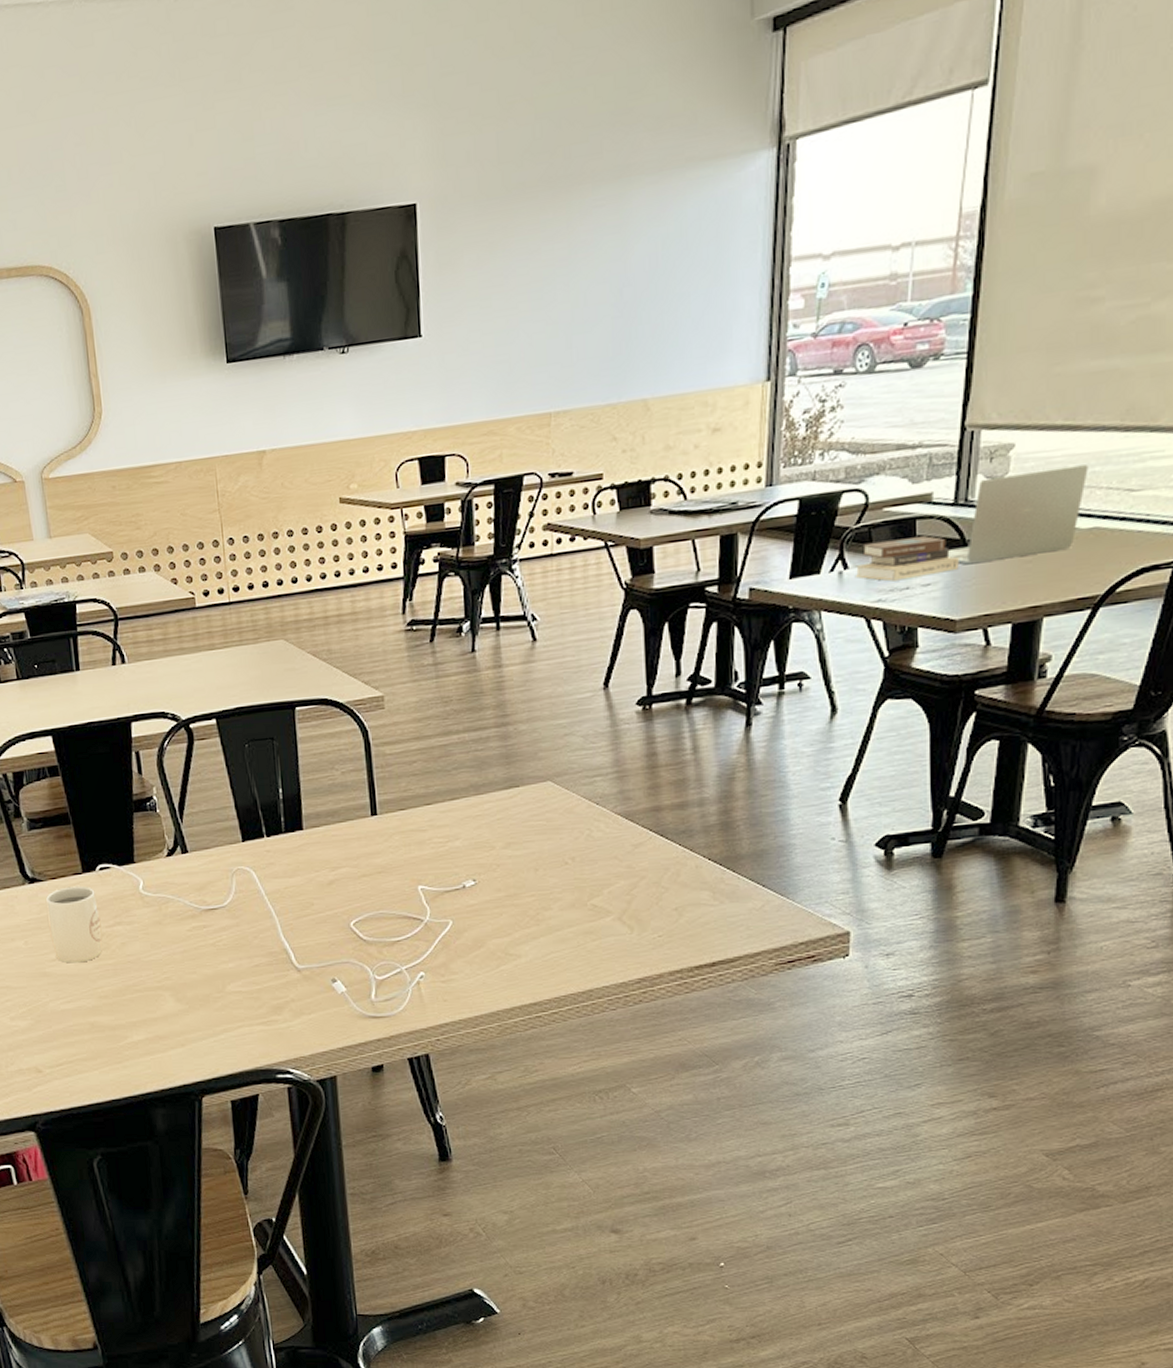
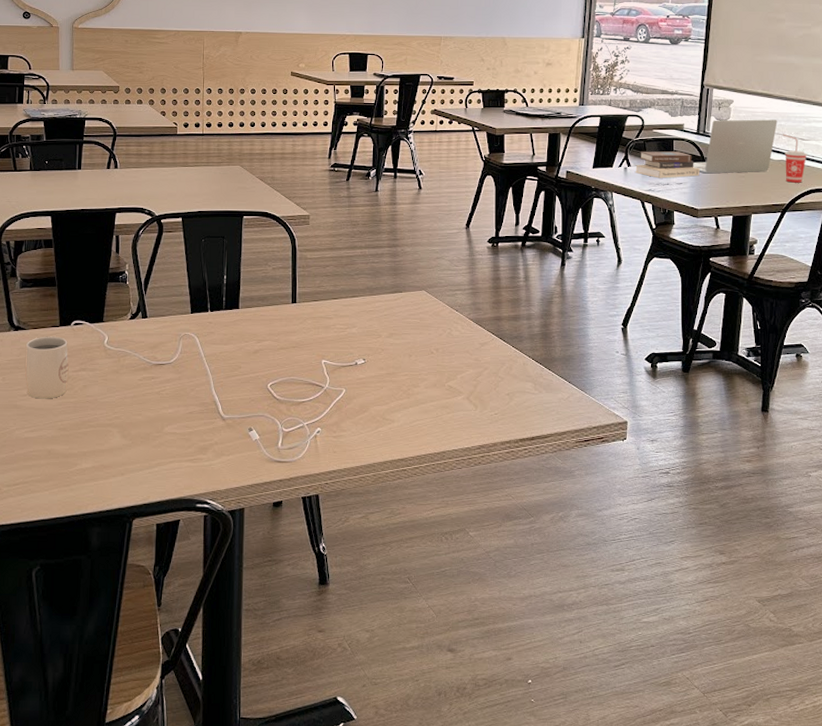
beverage cup: none [1096,485,1138,561] -> present [782,134,807,183]

